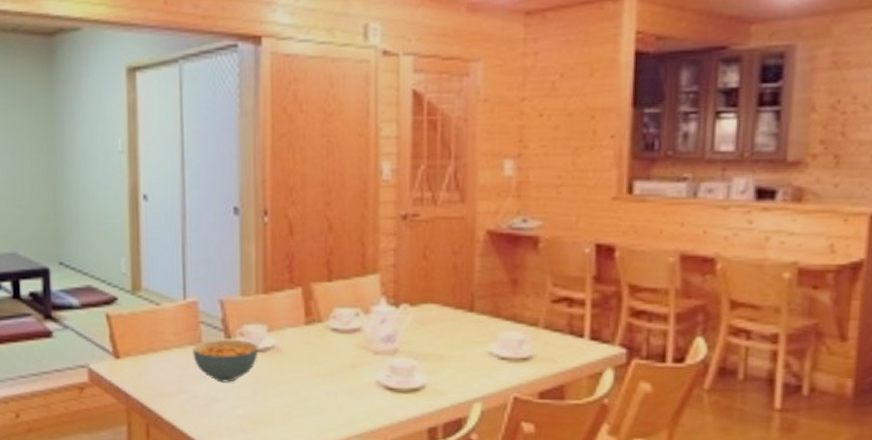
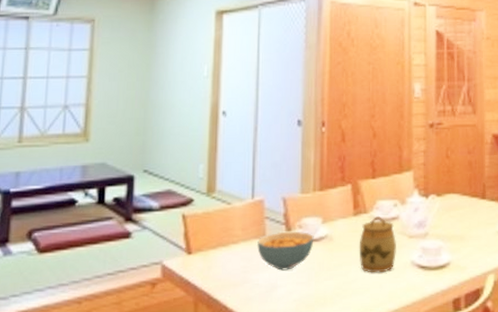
jar: none [312,326,358,392] -> present [359,215,396,273]

